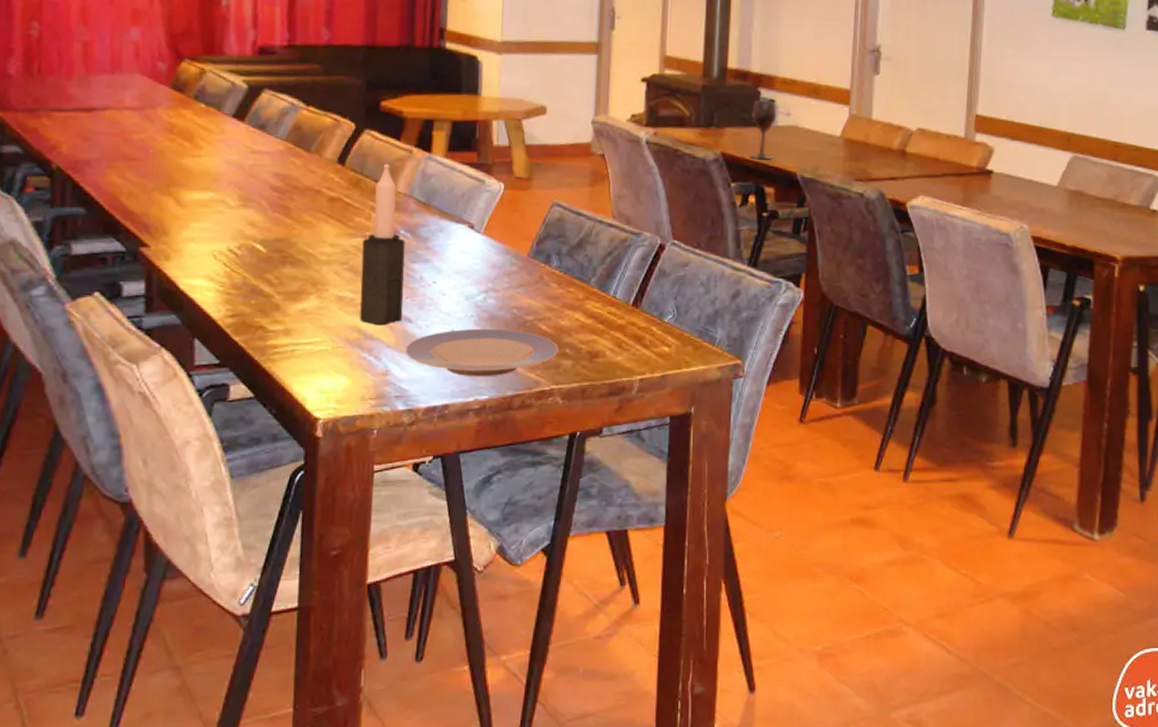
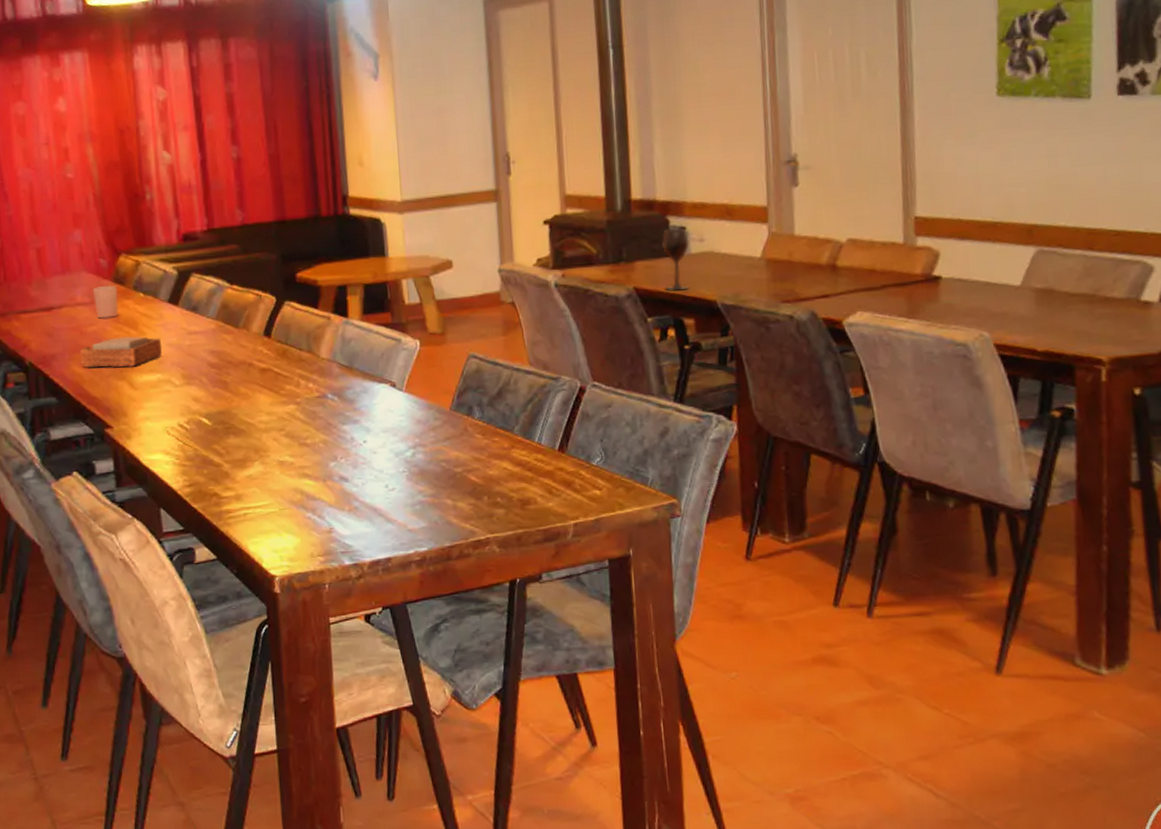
napkin holder: none [120,148,220,182] -> present [80,336,163,368]
candle holder: none [145,91,175,127] -> present [92,285,119,319]
candle: present [360,163,405,324] -> none [295,331,339,485]
plate: present [405,328,559,377] -> none [345,482,490,530]

